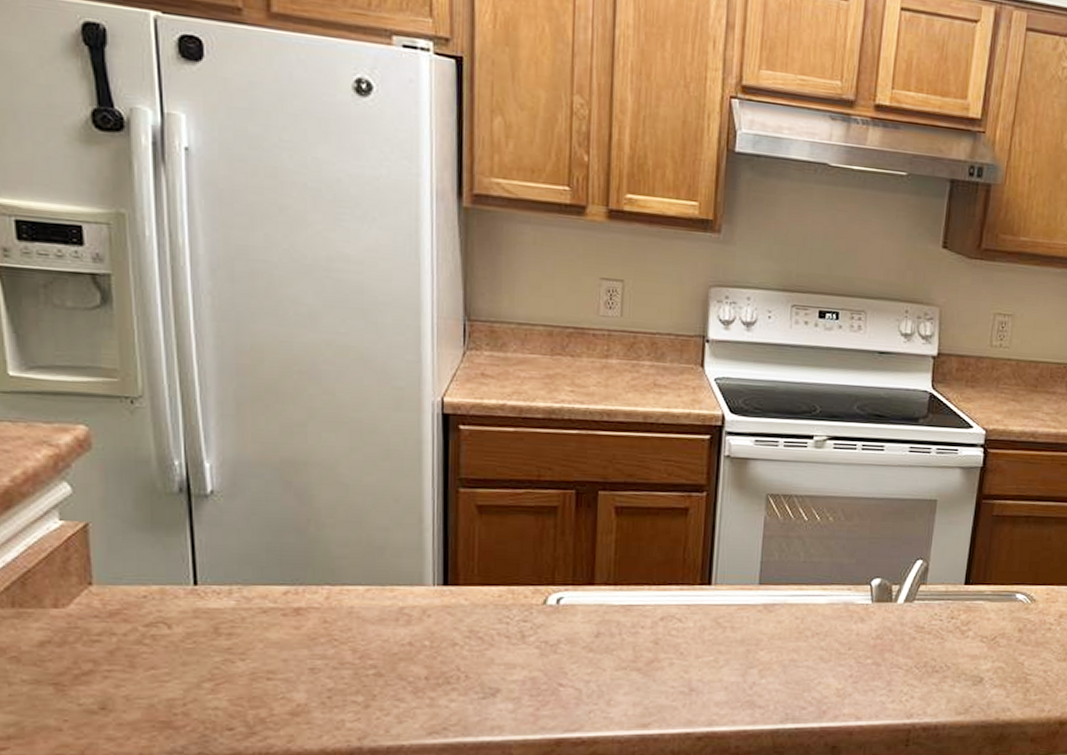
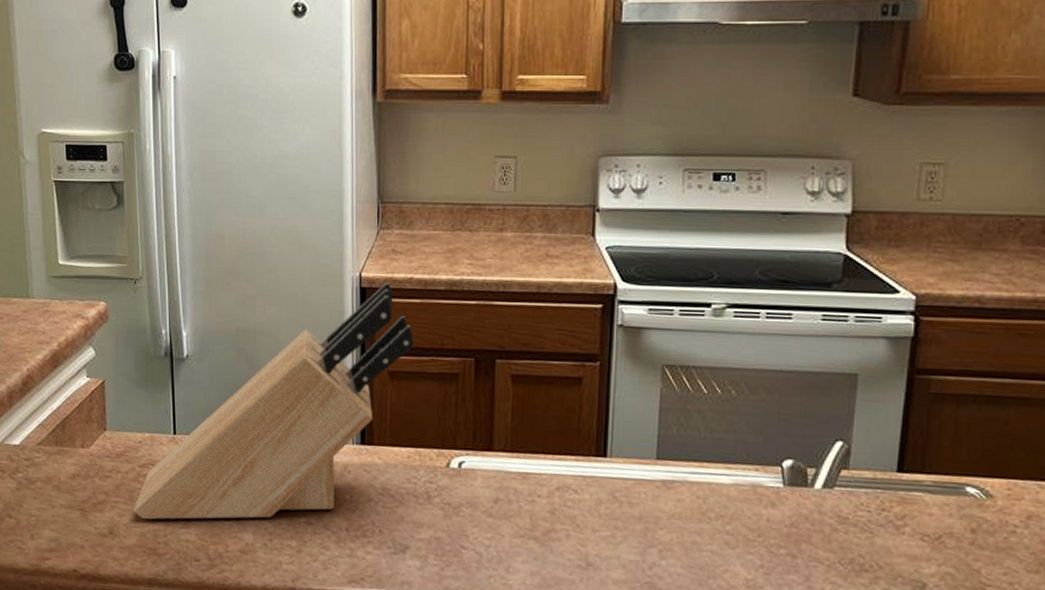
knife block: none [136,408,507,689] -> present [133,281,414,520]

